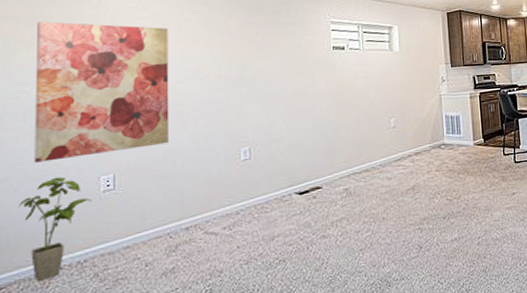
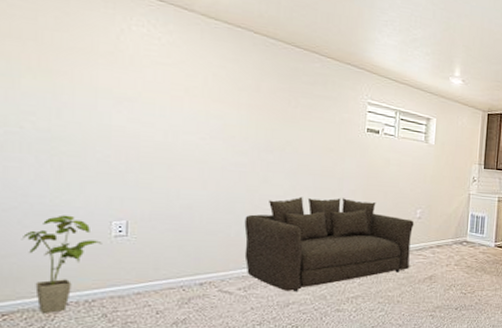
wall art: present [34,21,170,163] -> none [40,48,193,199]
sofa: none [224,118,391,224] -> present [244,196,414,291]

